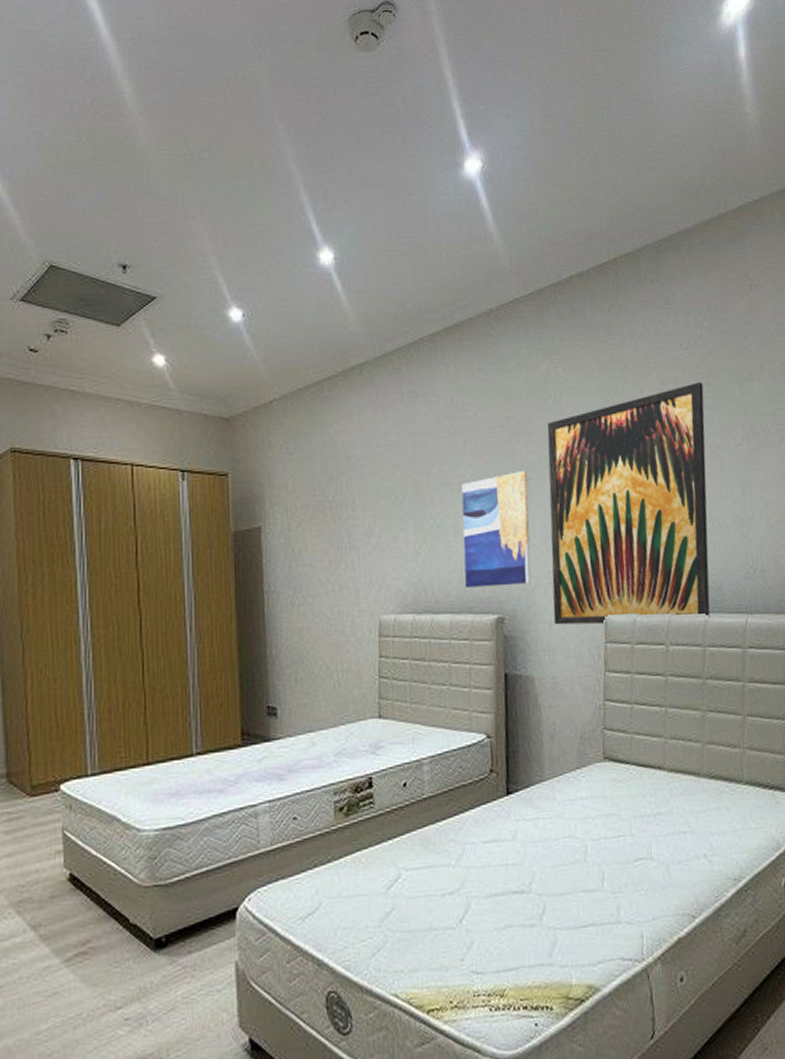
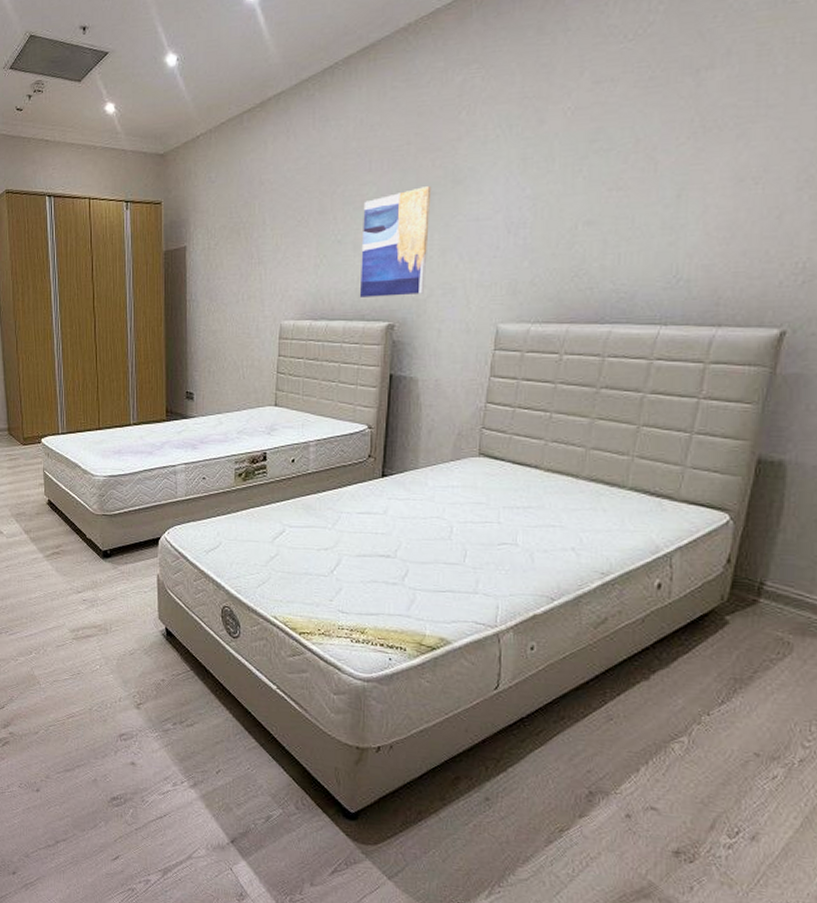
wall art: present [547,381,710,625] -> none [443,76,647,333]

